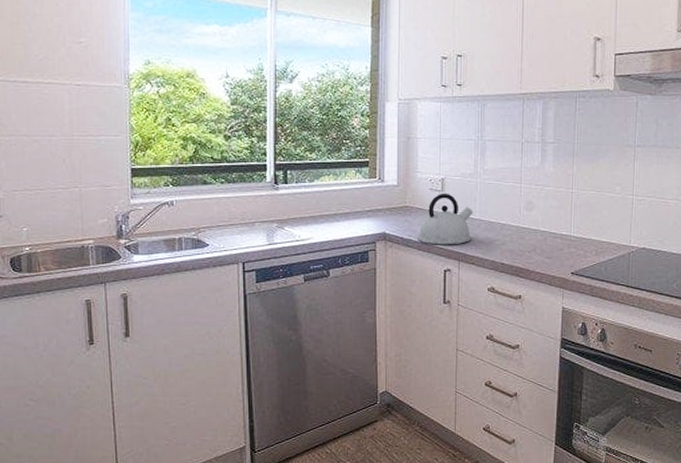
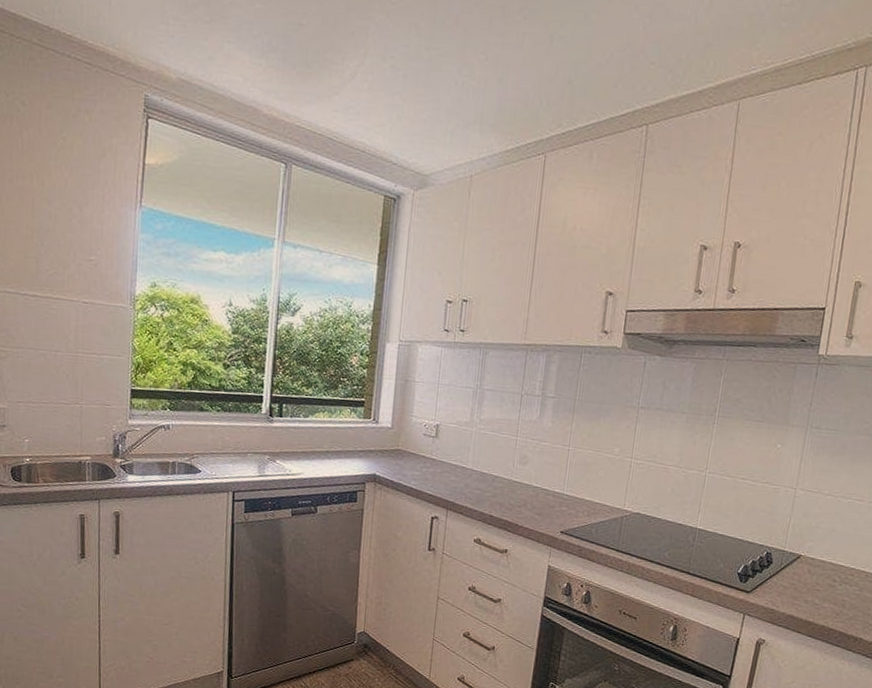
kettle: present [418,193,474,245] -> none [407,439,466,493]

